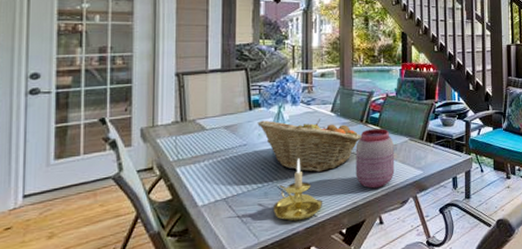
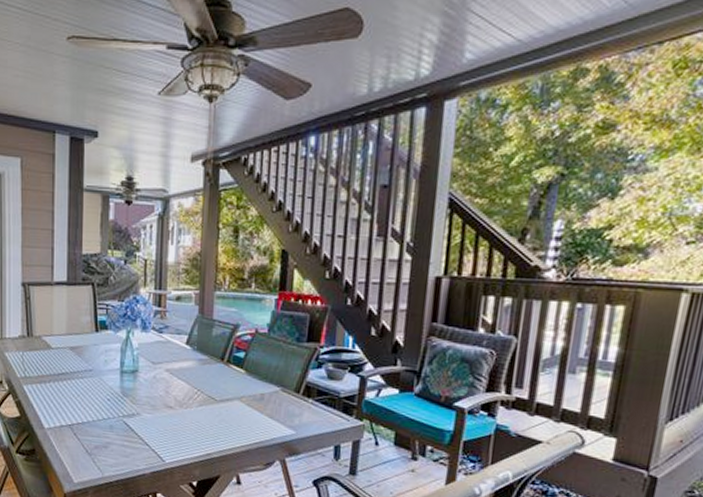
fruit basket: present [257,118,362,172] -> none [104,345,221,413]
candle holder: present [273,158,323,222] -> none [119,393,173,463]
jar: present [355,129,395,189] -> none [211,370,262,442]

